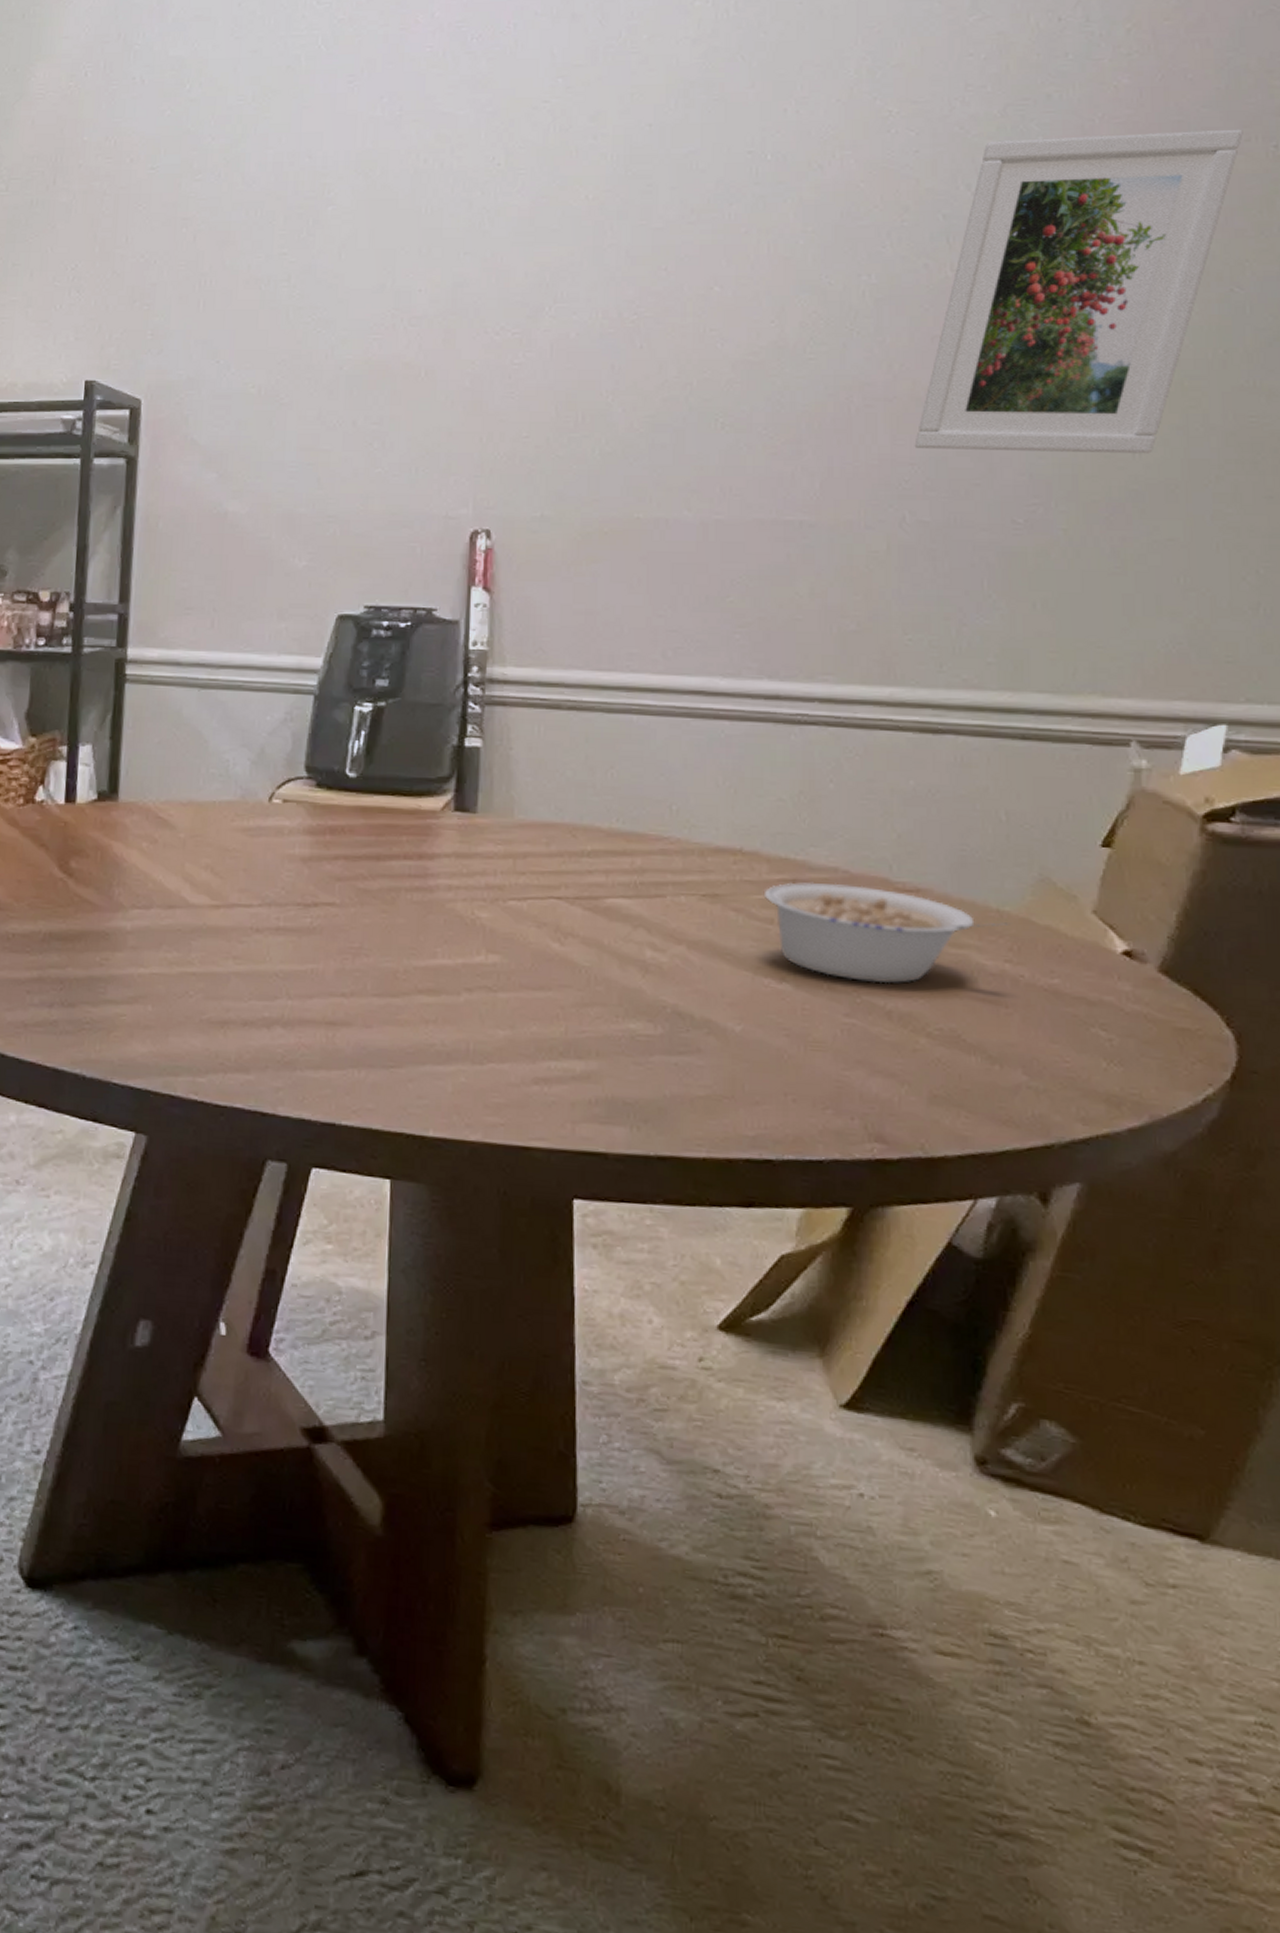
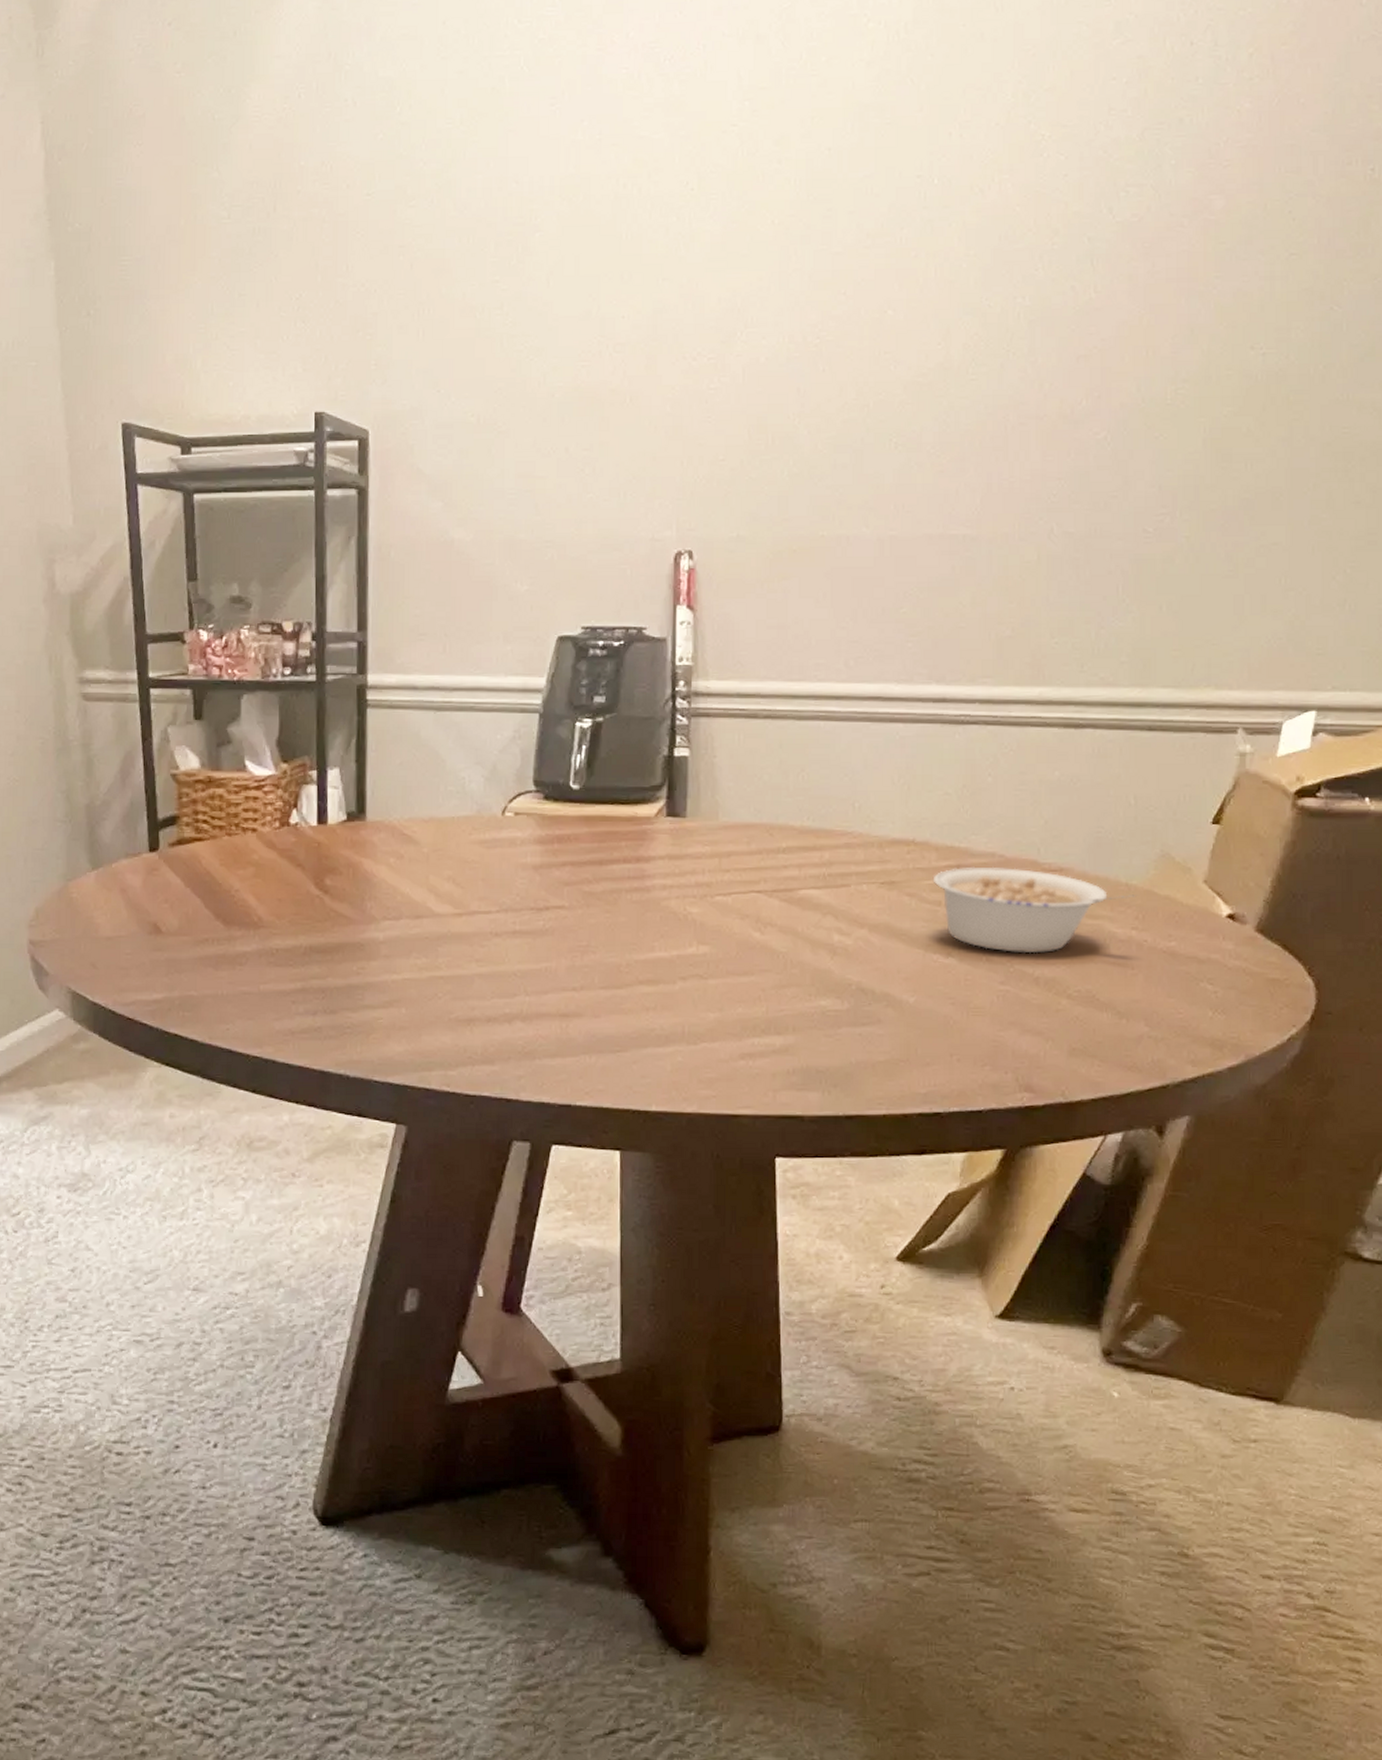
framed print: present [914,129,1243,454] -> none [1061,152,1346,465]

